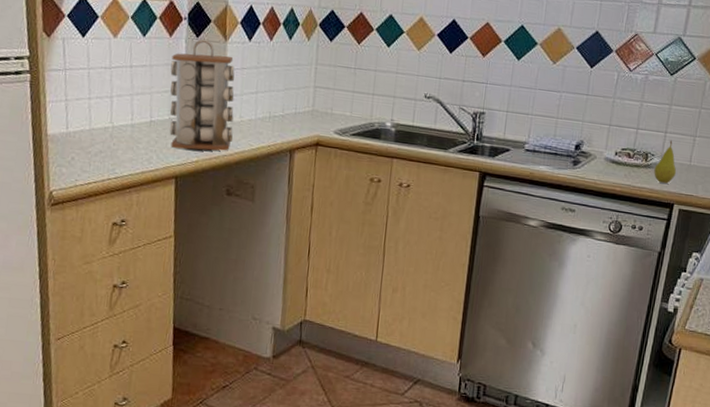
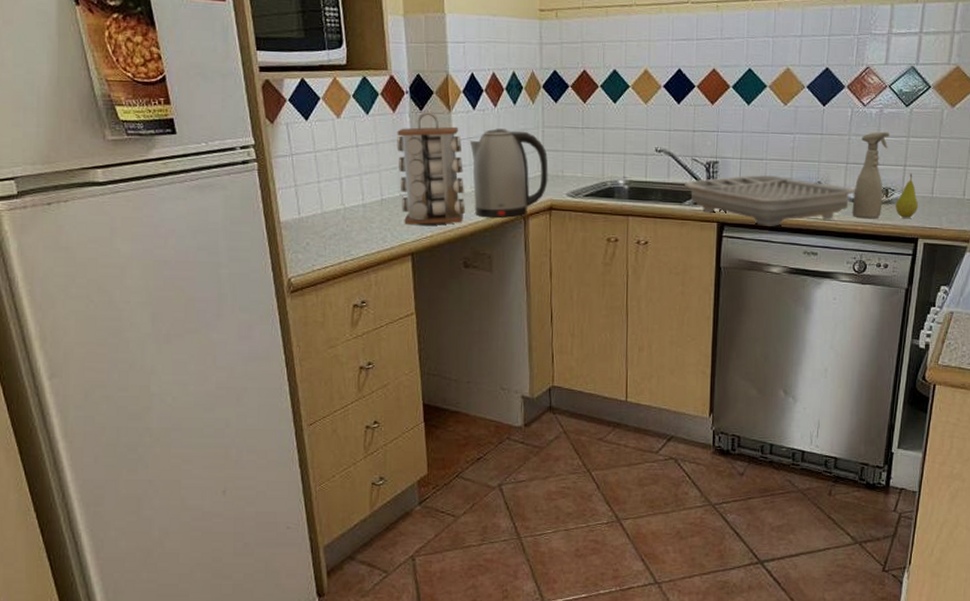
kettle: none [241,61,319,150] -> present [469,128,549,218]
dish rack: none [450,128,617,181] -> present [685,174,856,226]
spray bottle: none [611,97,653,182] -> present [852,131,890,219]

